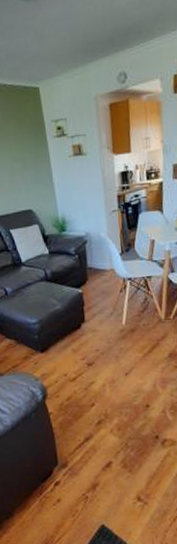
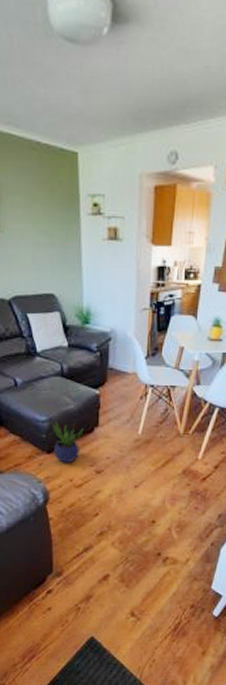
potted plant: none [42,323,72,360] -> present [52,422,84,463]

